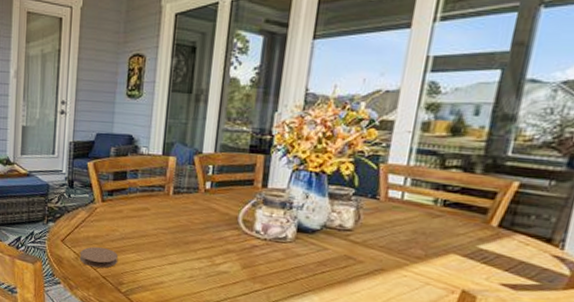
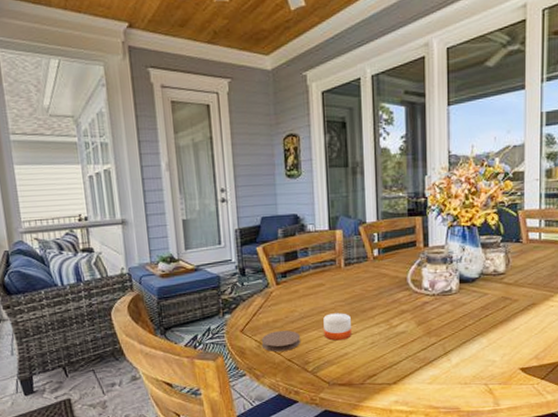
candle: none [142,239,172,269] -> present [323,313,351,341]

